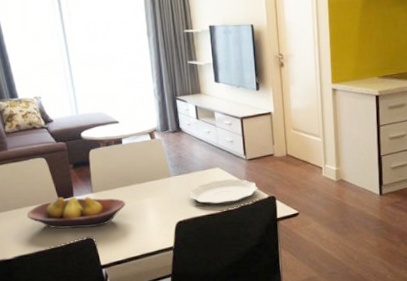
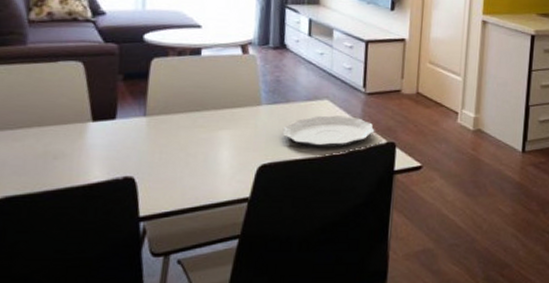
fruit bowl: present [27,197,125,229] -> none [37,118,191,164]

